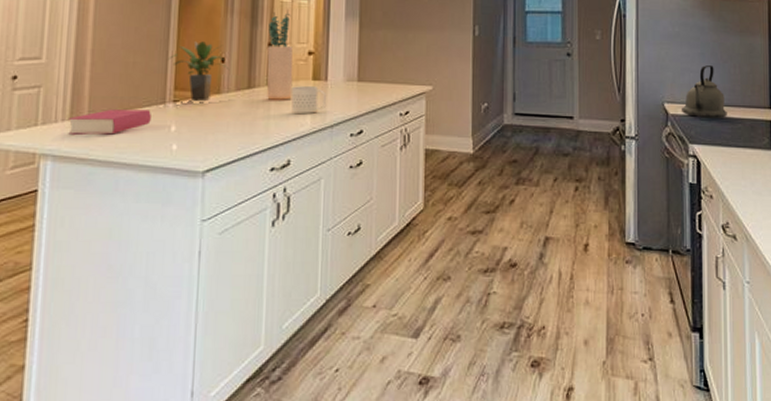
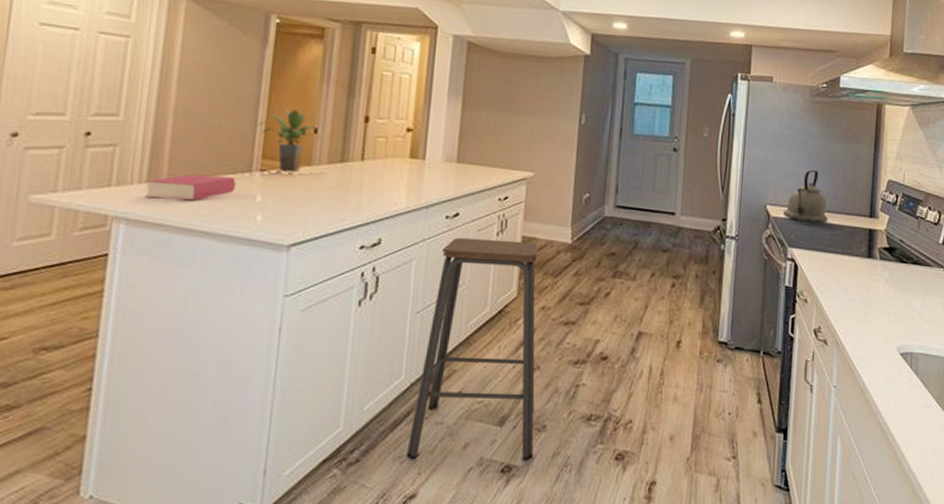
vase: present [266,10,293,100] -> none [360,83,391,177]
mug: present [291,86,327,113] -> none [385,163,424,193]
bar stool: none [326,154,450,376] -> present [406,237,538,461]

